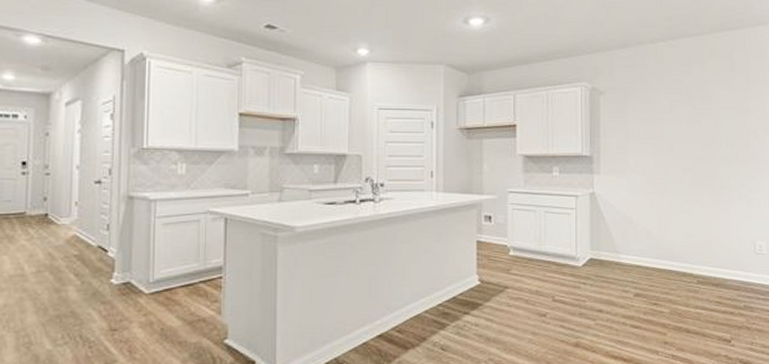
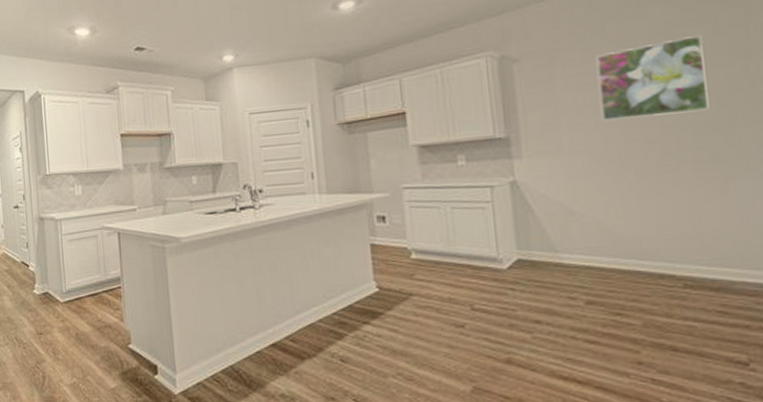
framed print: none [657,93,722,151] -> present [596,35,709,122]

